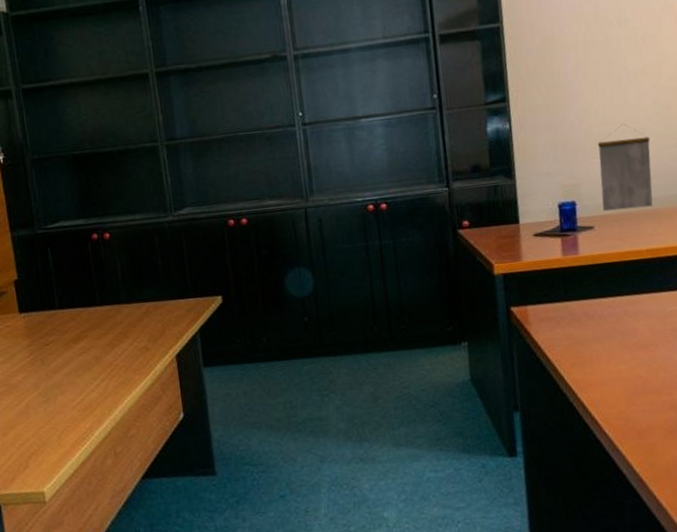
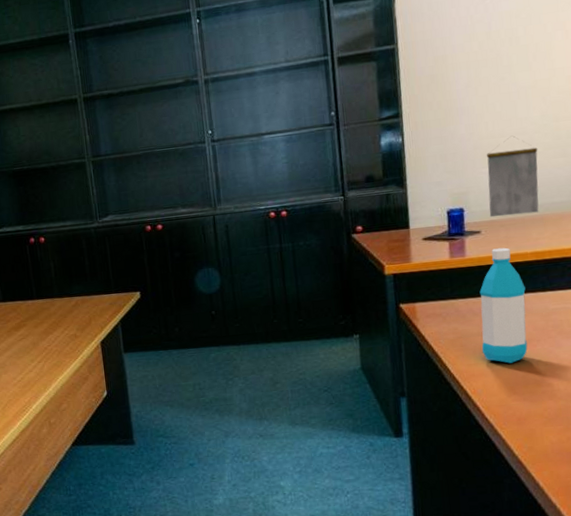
water bottle: none [594,244,646,372] -> present [479,247,528,364]

